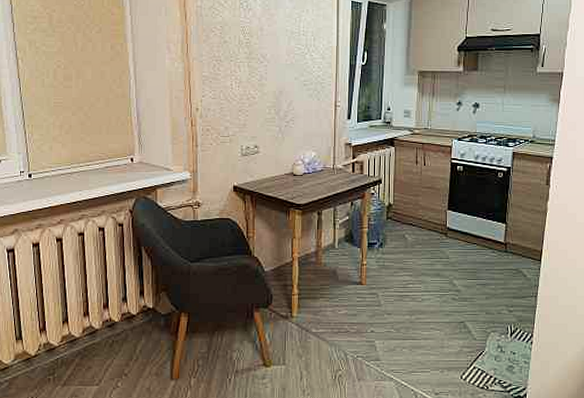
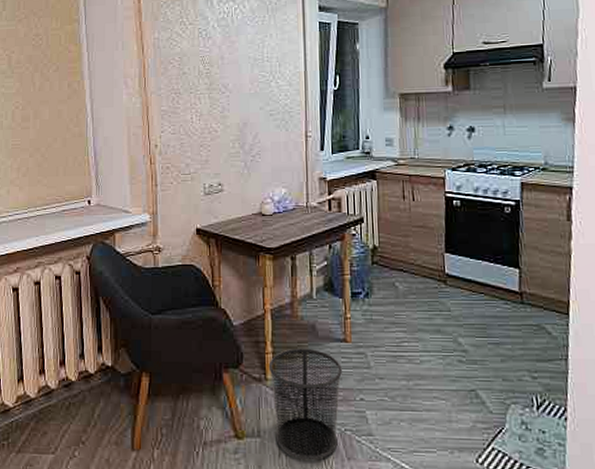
waste bin: none [294,290,357,382] -> present [268,348,342,461]

